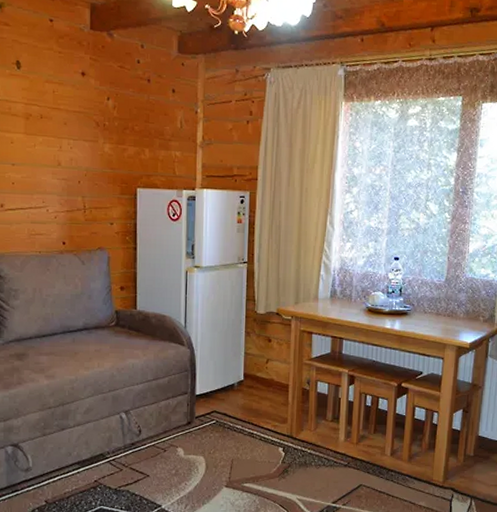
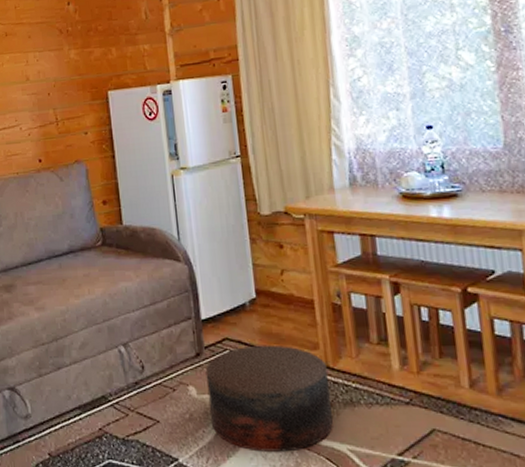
stool: none [192,417,292,500] -> present [205,345,333,452]

